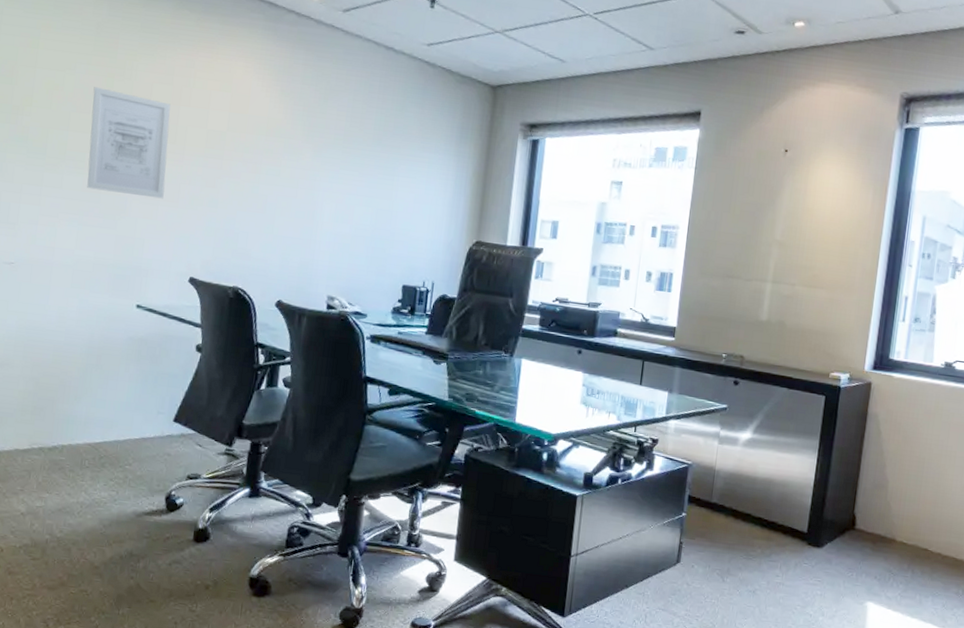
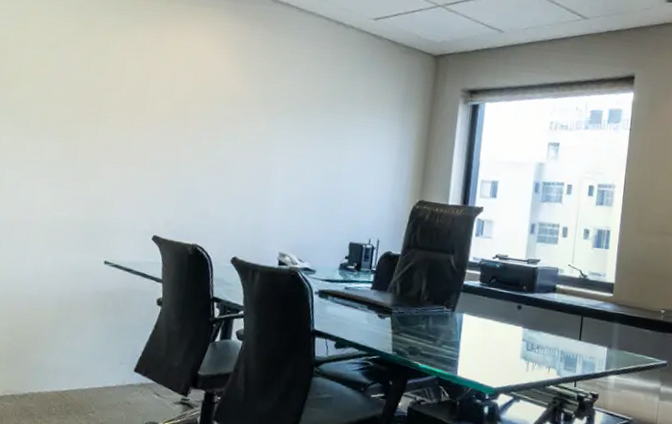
wall art: present [87,87,171,199] -> none [64,63,141,164]

